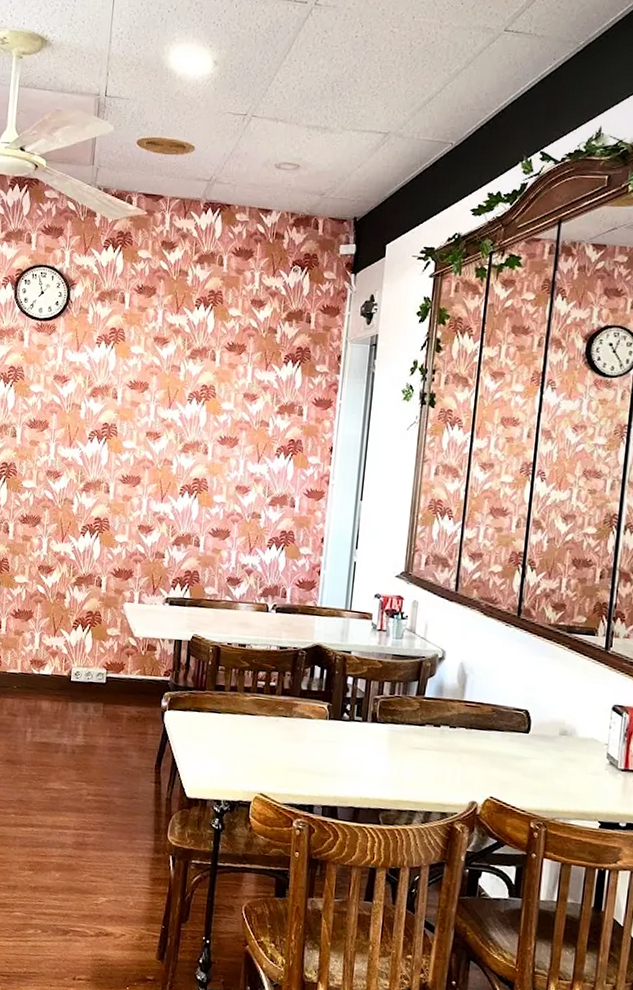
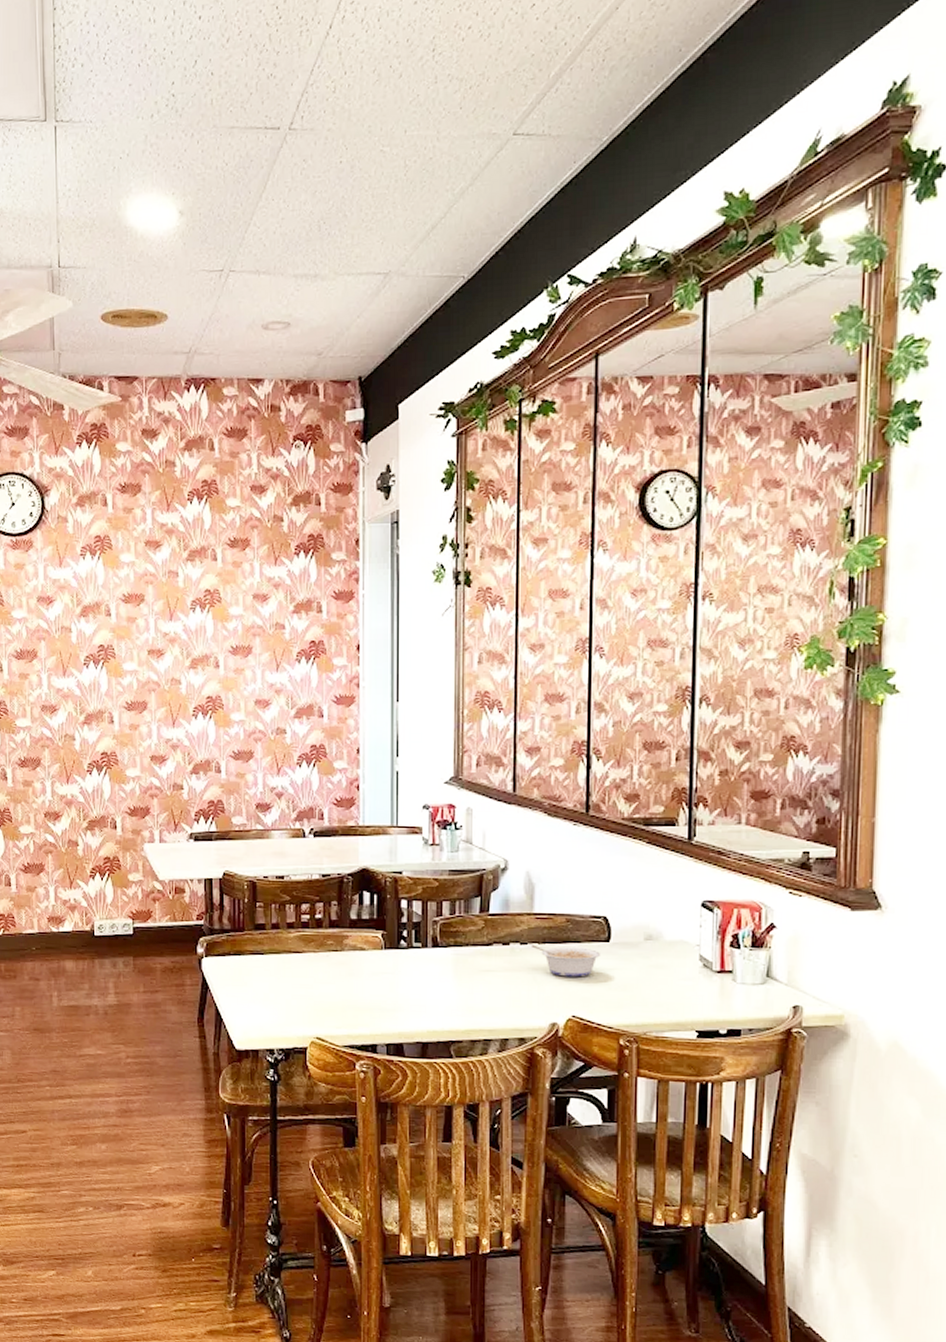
legume: none [459,729,521,763] -> present [530,944,601,977]

